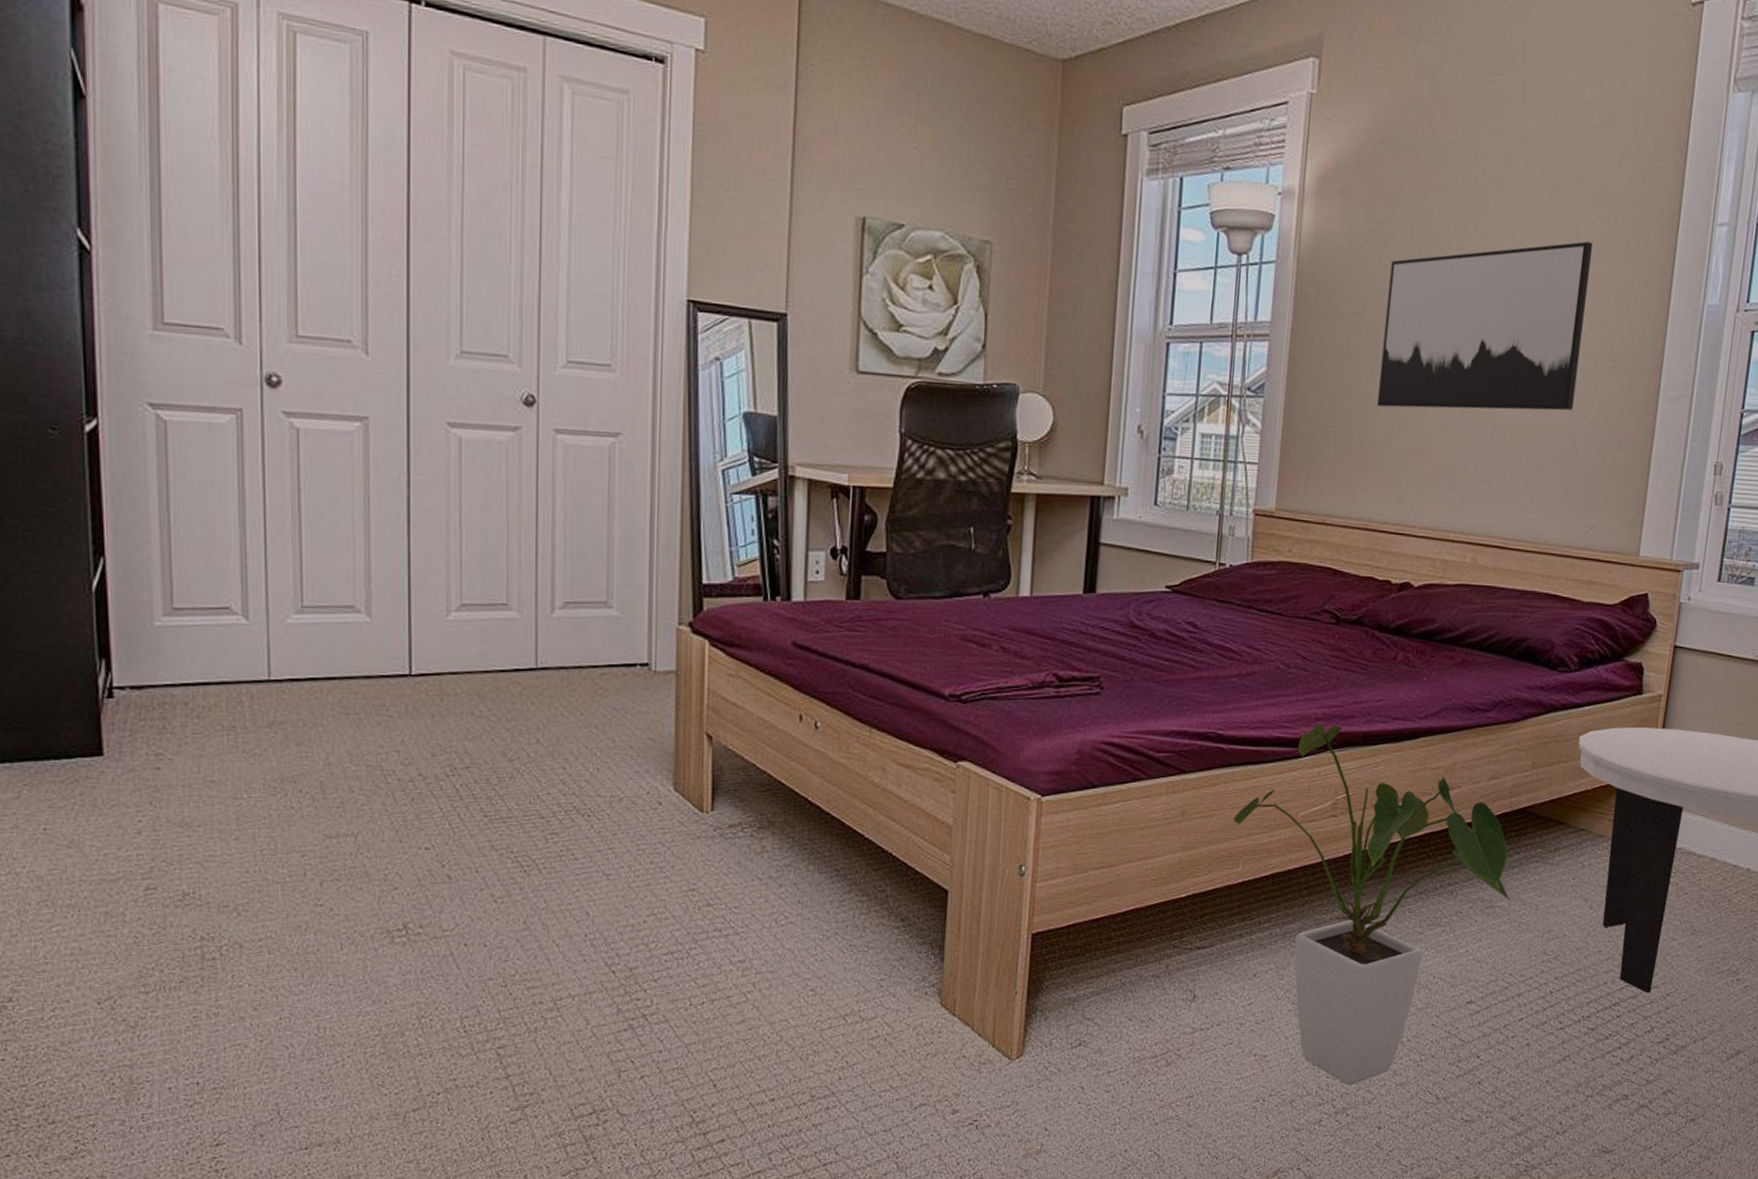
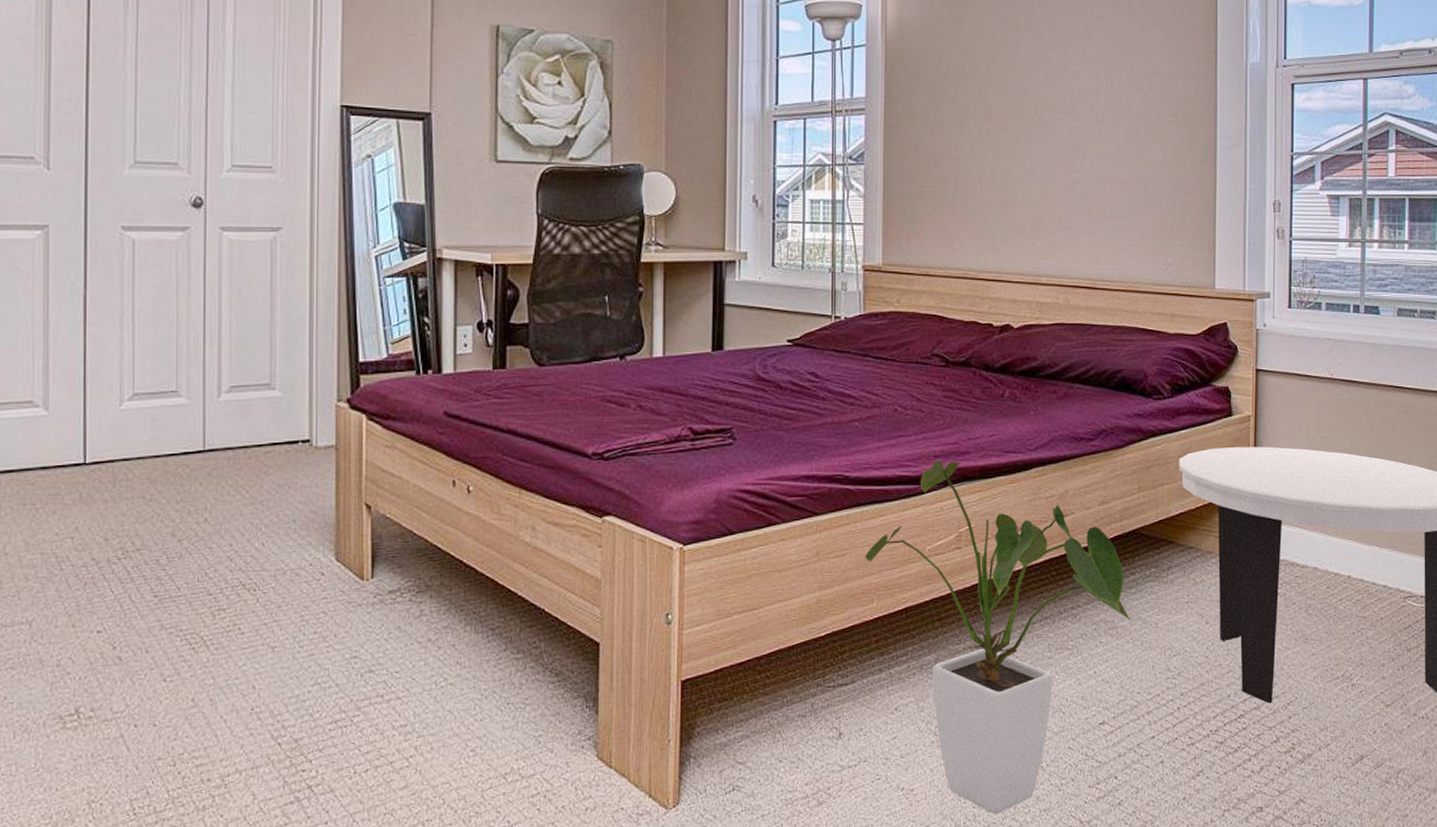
wall art: present [1377,241,1593,411] -> none [967,14,1143,167]

